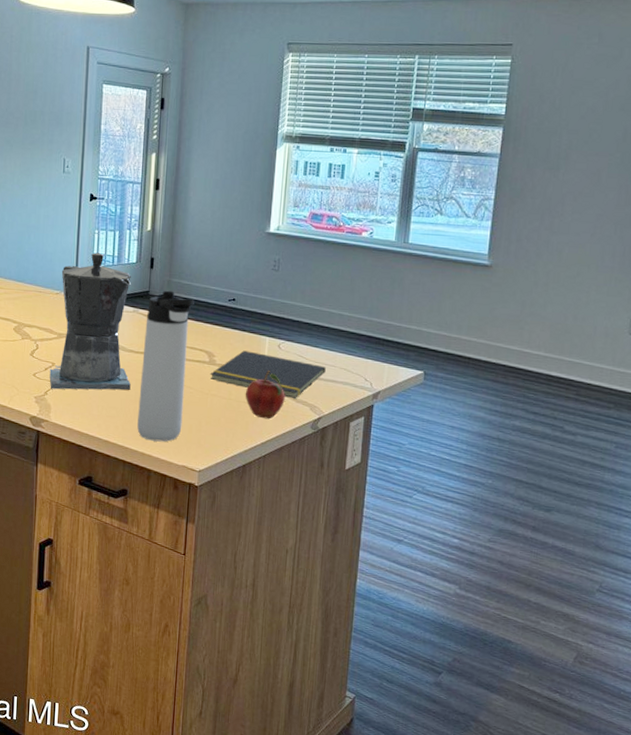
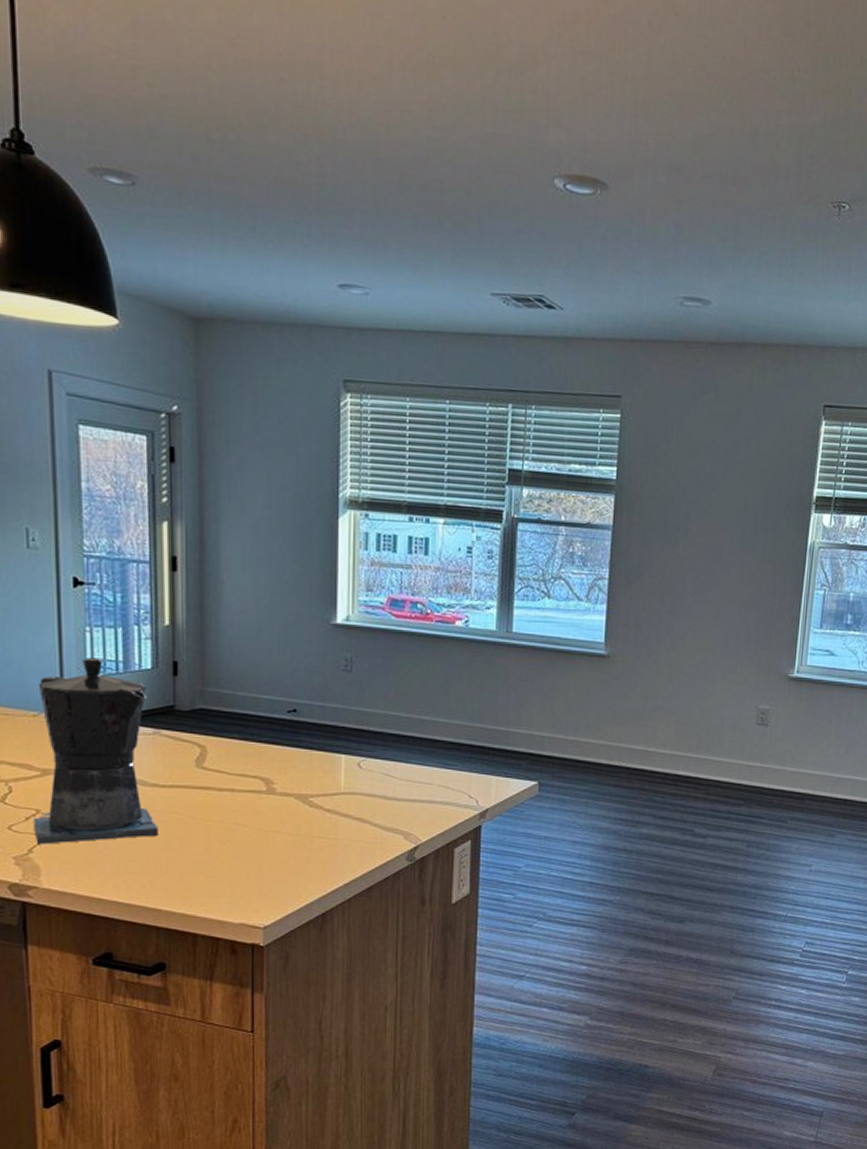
thermos bottle: present [137,290,194,442] -> none [172,703,240,898]
notepad: present [210,350,326,398] -> none [269,773,420,826]
fruit: present [246,369,285,420] -> none [320,794,371,855]

